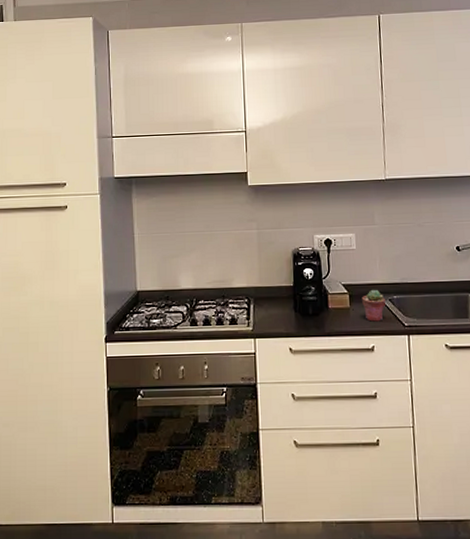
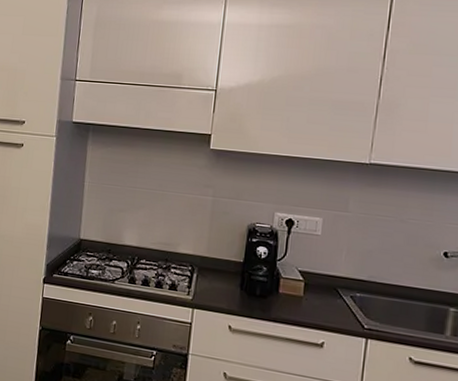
potted succulent: present [362,289,385,322] -> none [318,281,346,318]

